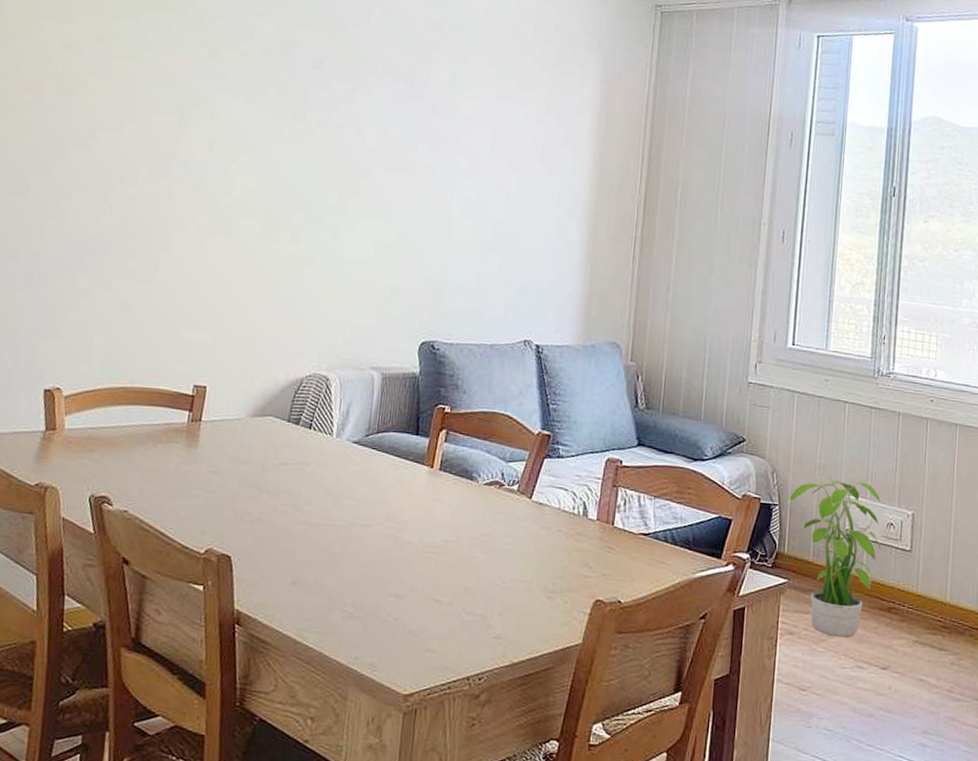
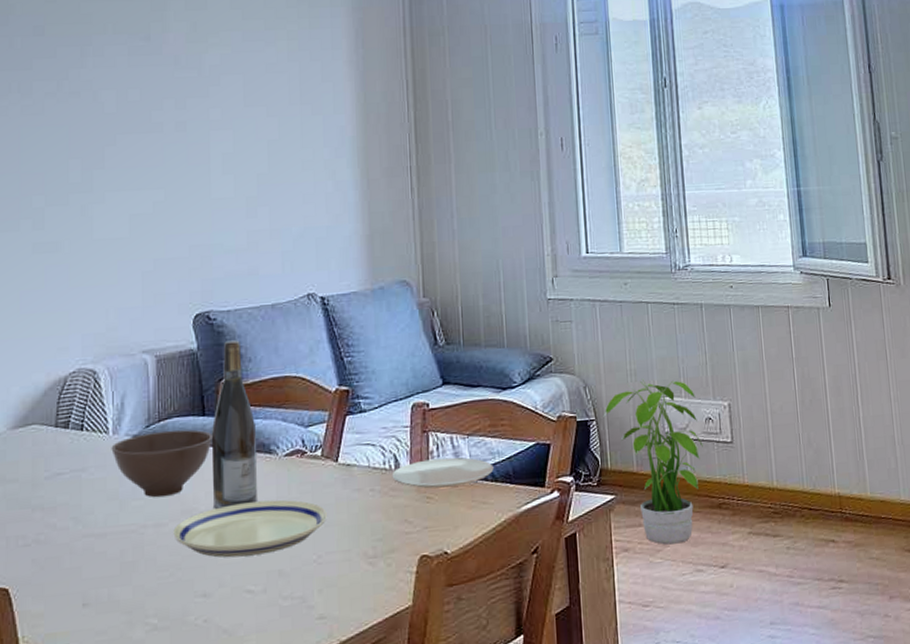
bowl: none [333,442,423,502] -> present [111,429,213,498]
plate: none [377,519,517,570] -> present [173,500,328,558]
wine bottle: none [415,371,462,523] -> present [211,340,259,509]
plate: none [579,512,675,543] -> present [391,457,494,489]

